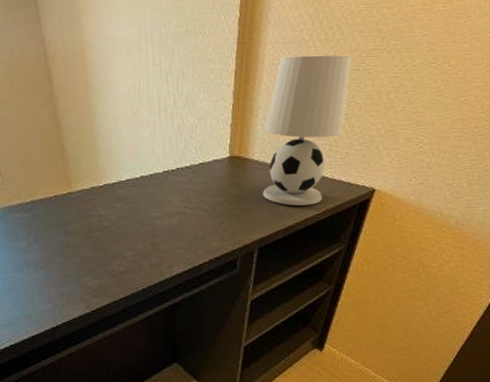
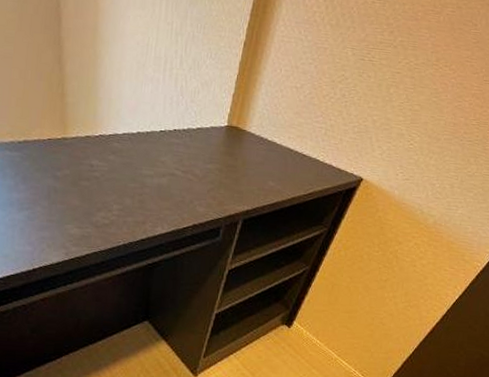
table lamp: present [262,55,352,206] -> none [254,35,359,185]

